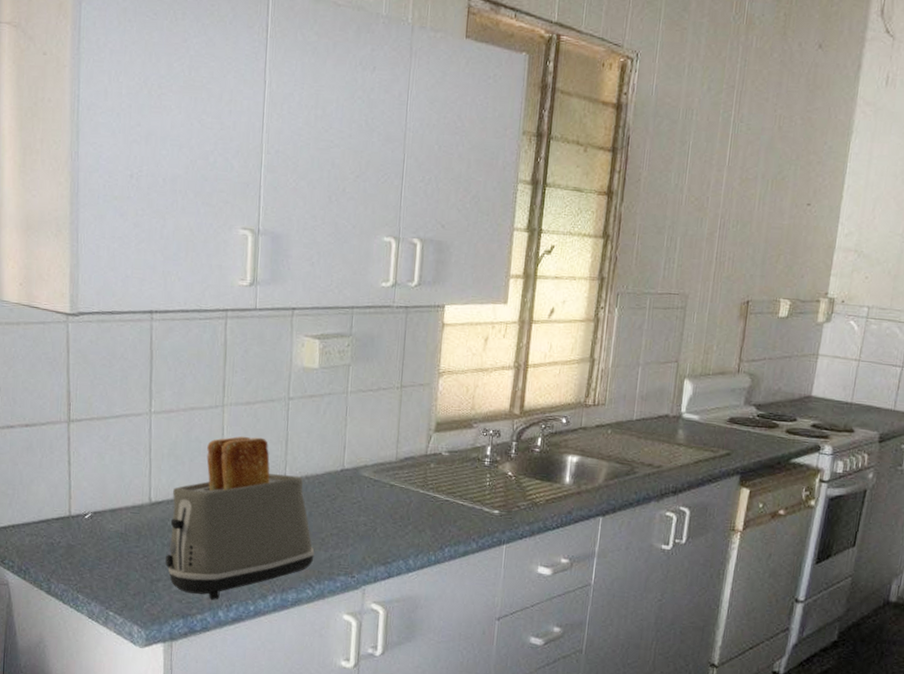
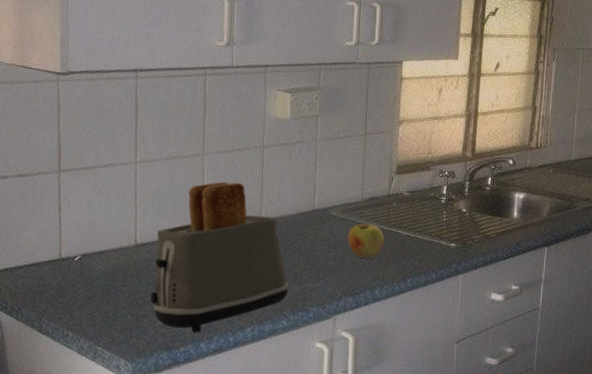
apple: none [380,486,421,524] -> present [347,224,385,258]

